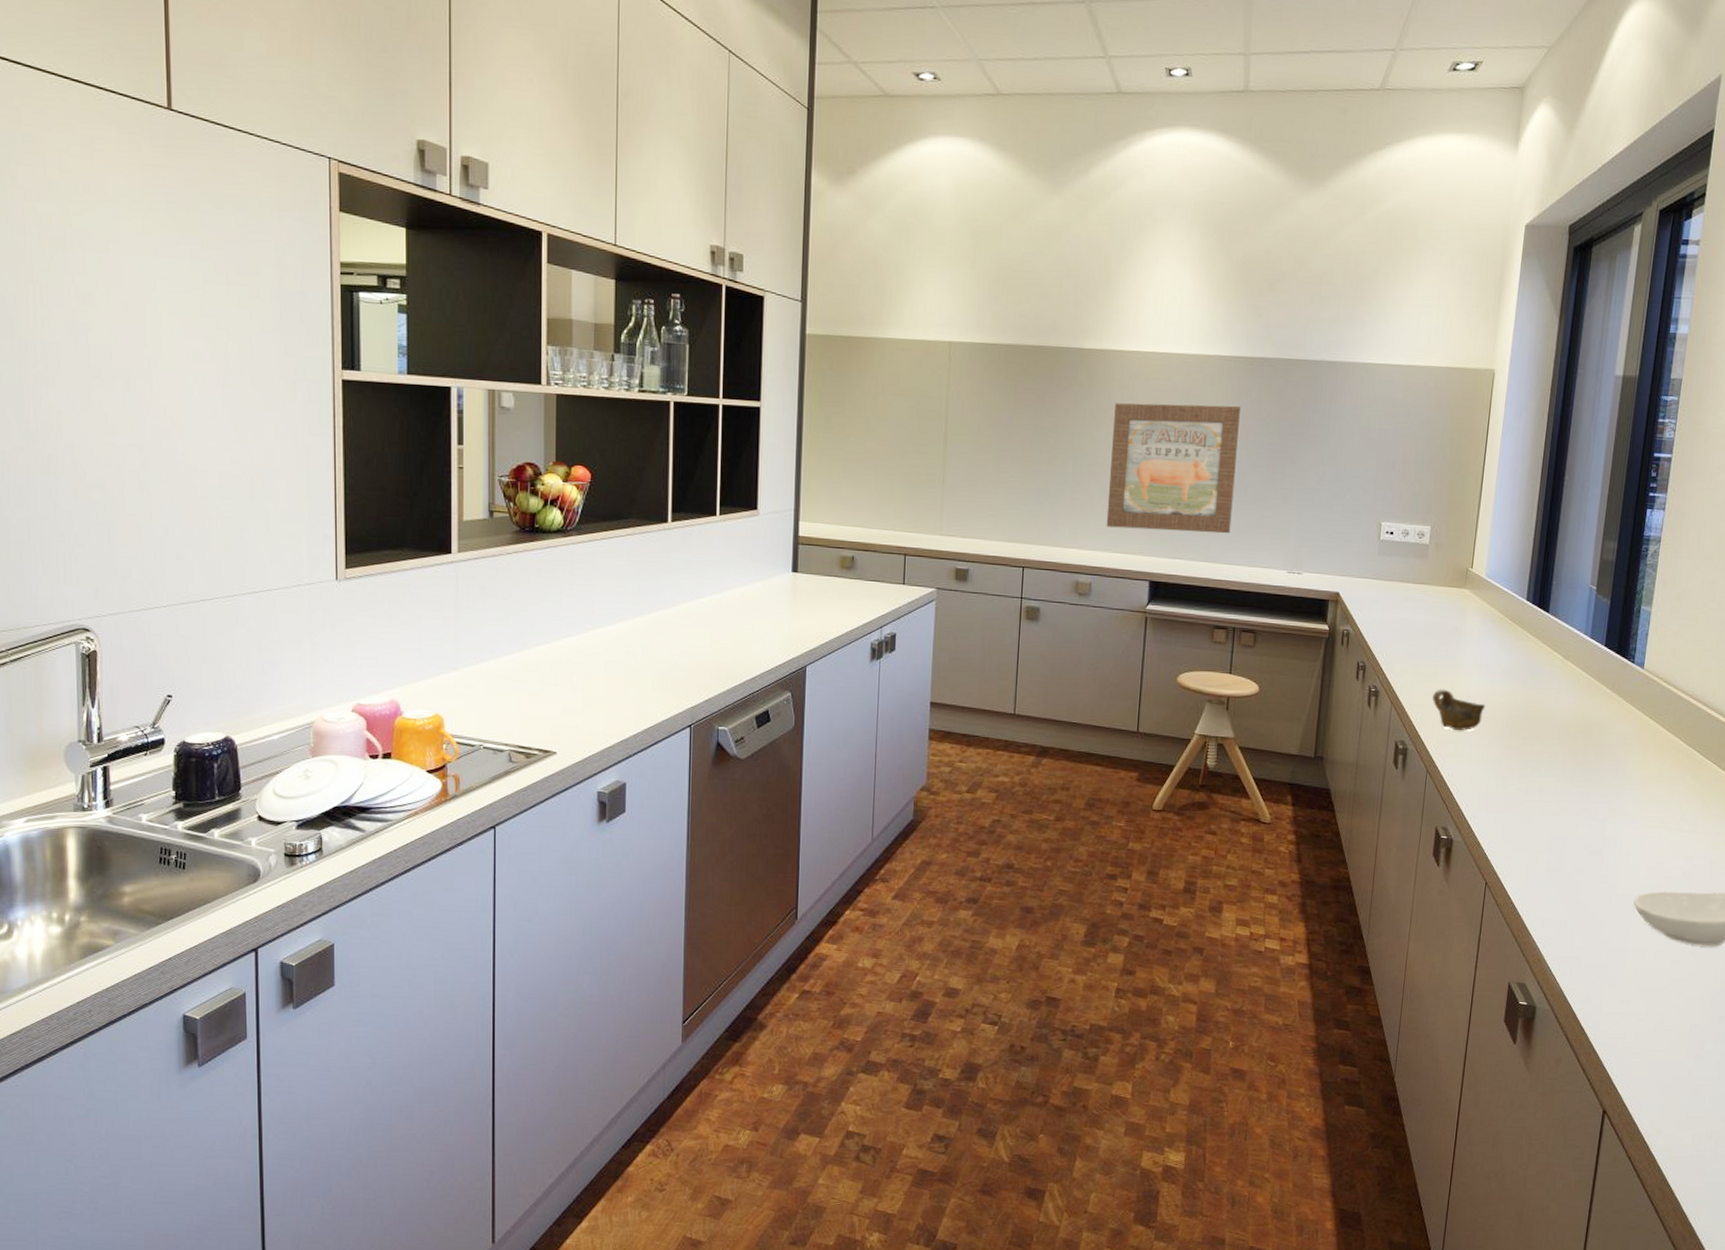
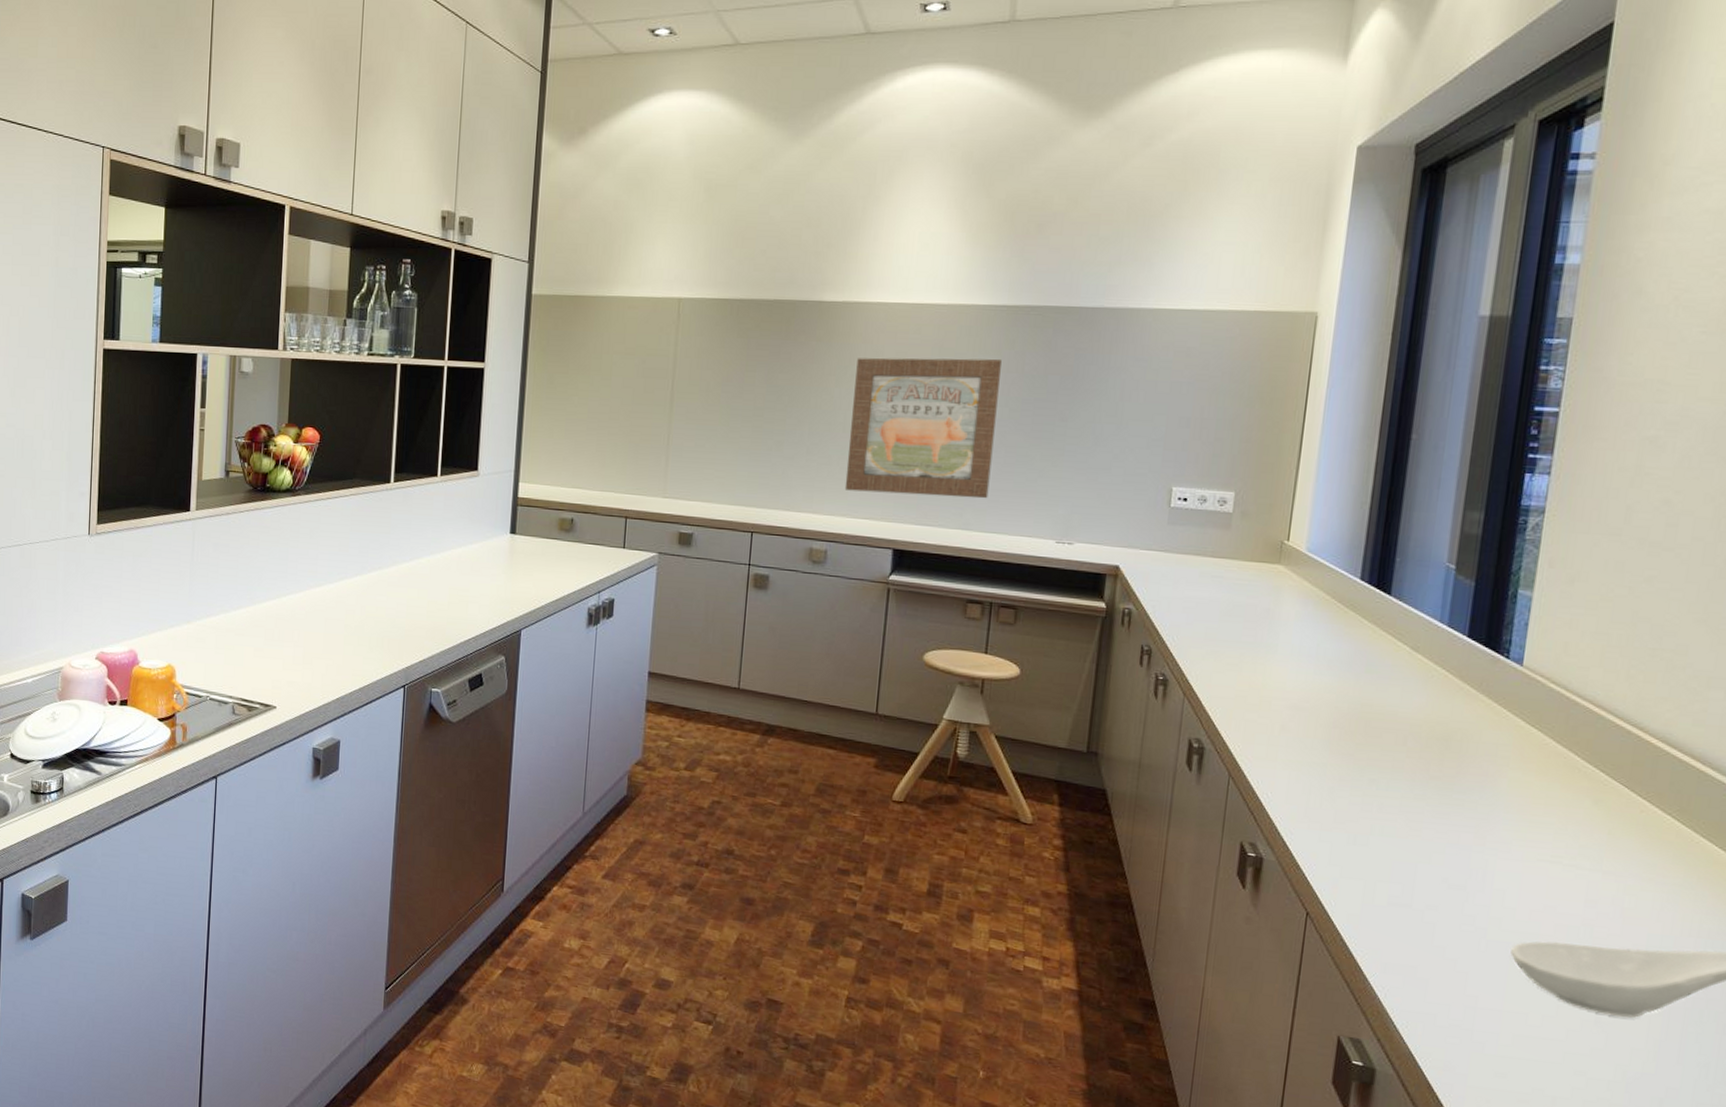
cup: present [1432,689,1486,731] -> none [1237,680,1307,731]

